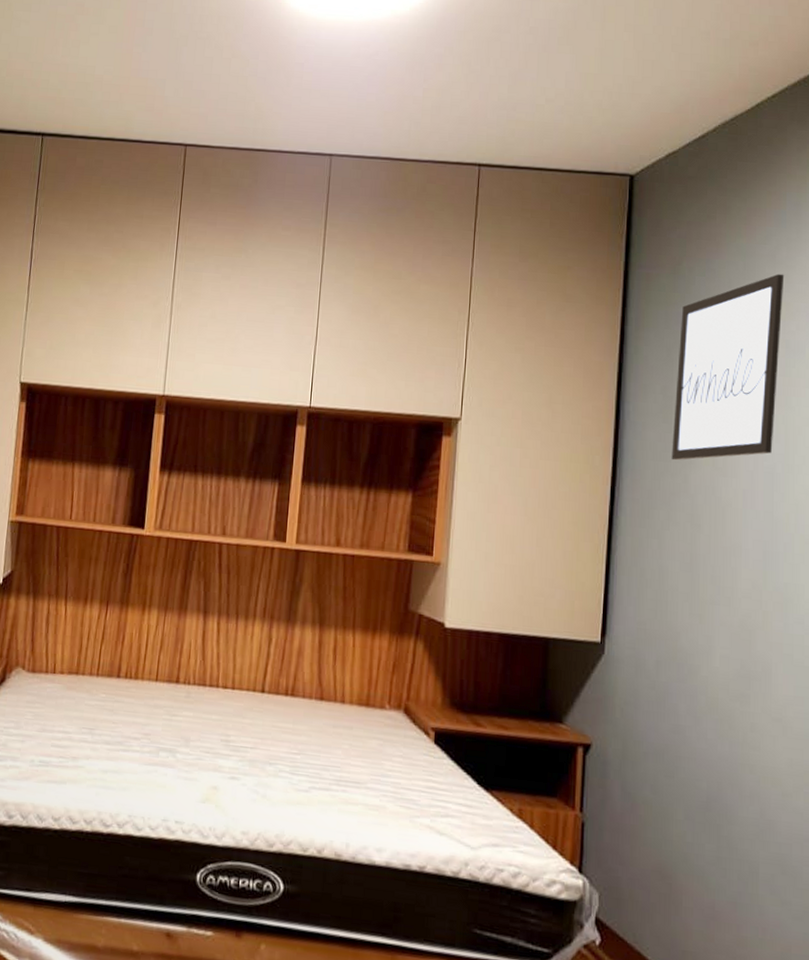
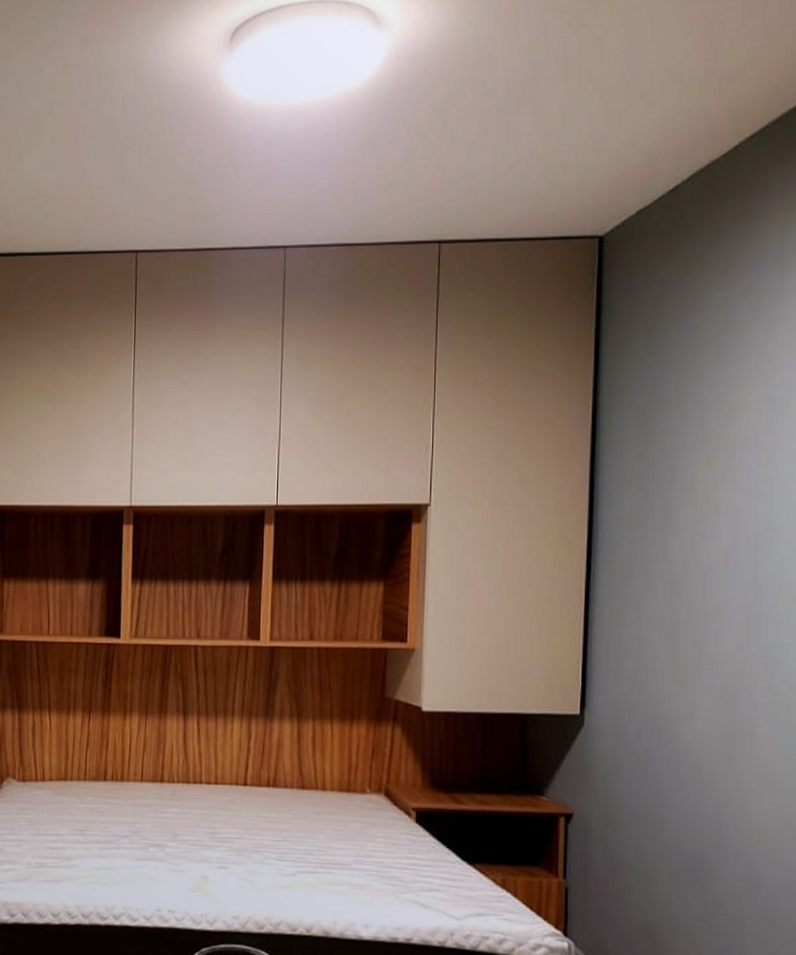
wall art: present [671,273,785,461] -> none [649,326,767,529]

